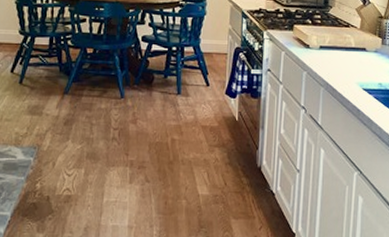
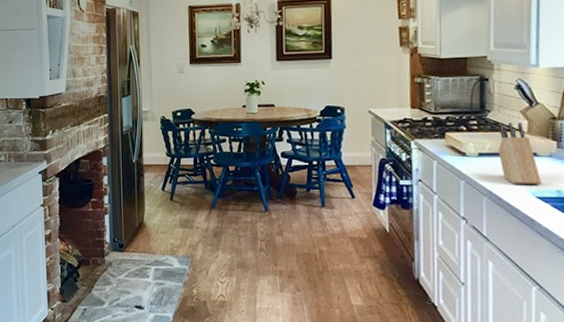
knife block: none [336,19,368,78] -> present [498,122,541,185]

